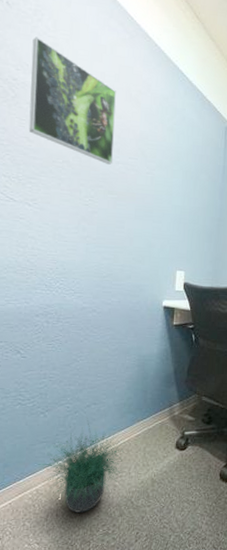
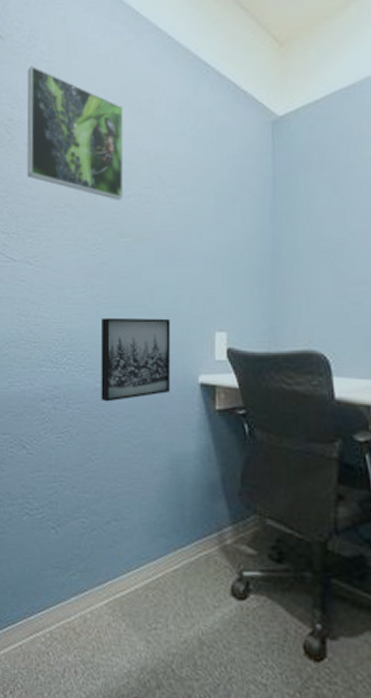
potted plant: present [40,418,124,513] -> none [53,539,157,674]
wall art: none [87,254,145,318] -> present [101,317,171,402]

